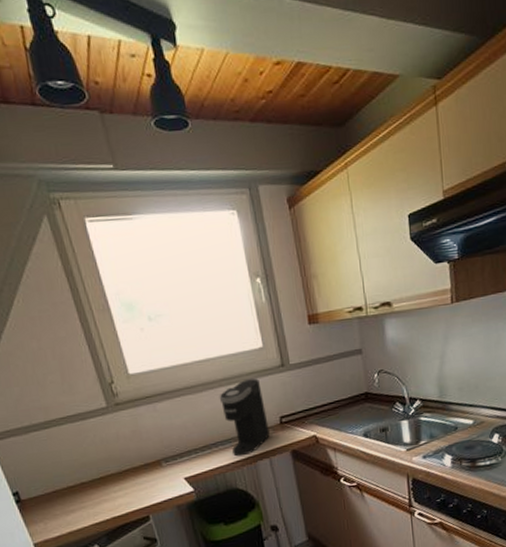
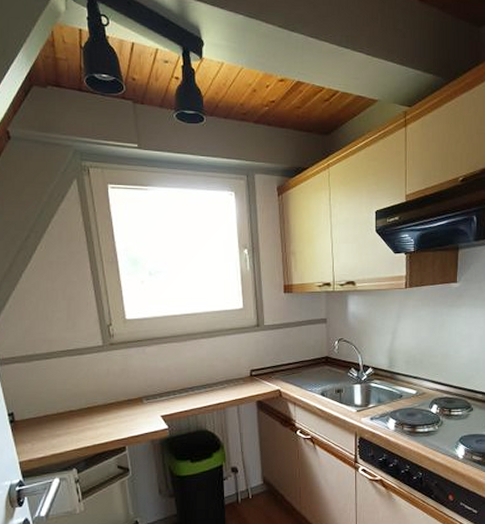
coffee maker: present [219,378,270,457] -> none [200,334,240,402]

